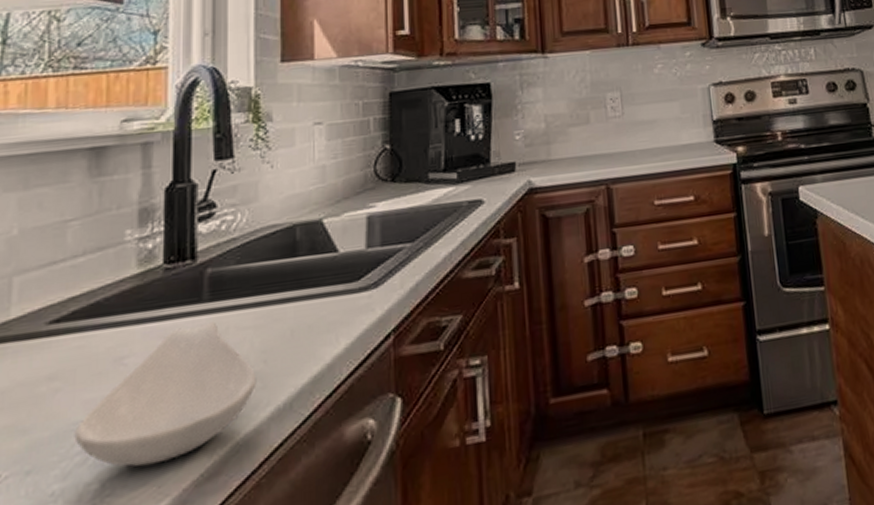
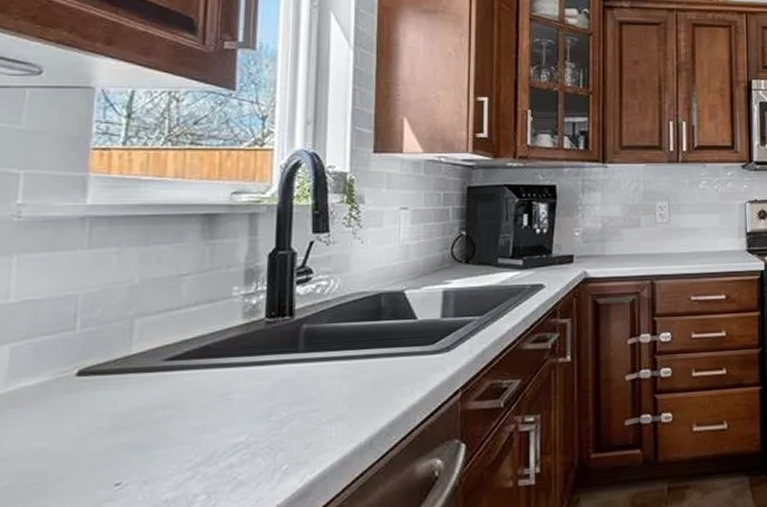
spoon rest: present [74,322,257,467] -> none [185,369,343,484]

